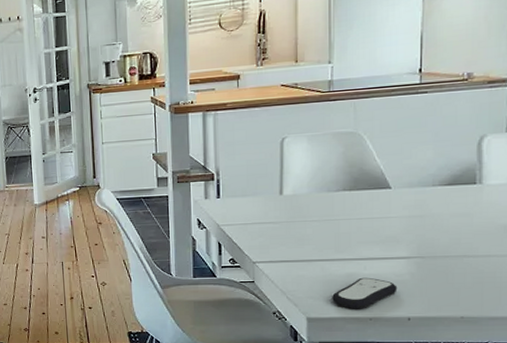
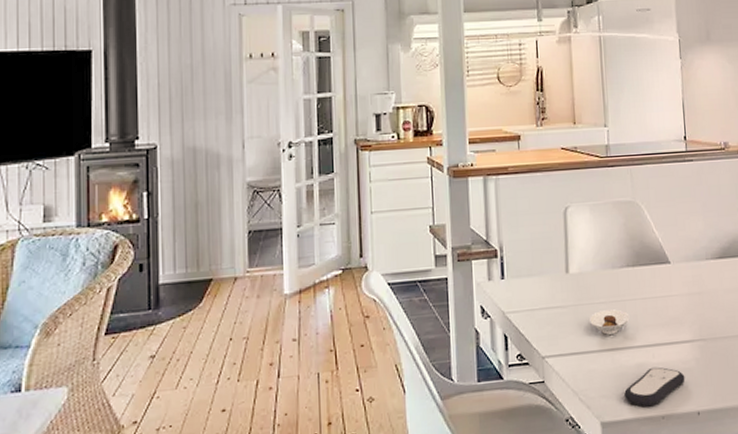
saucer: none [301,227,343,248] -> present [590,309,630,335]

